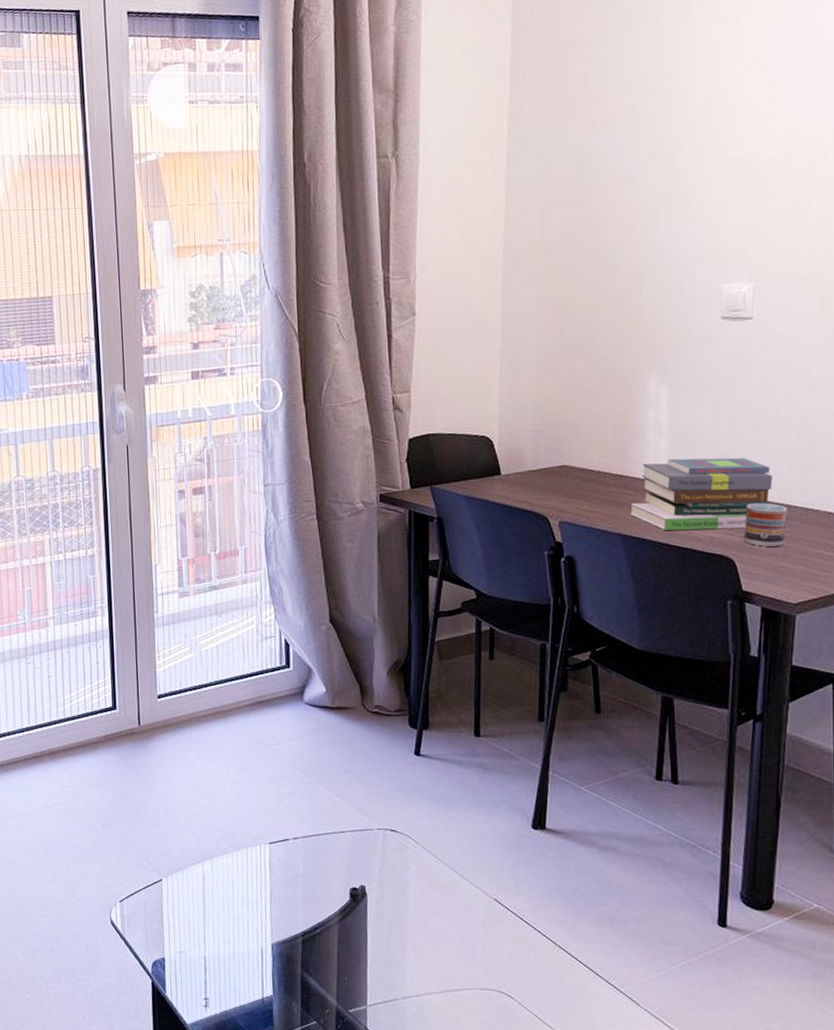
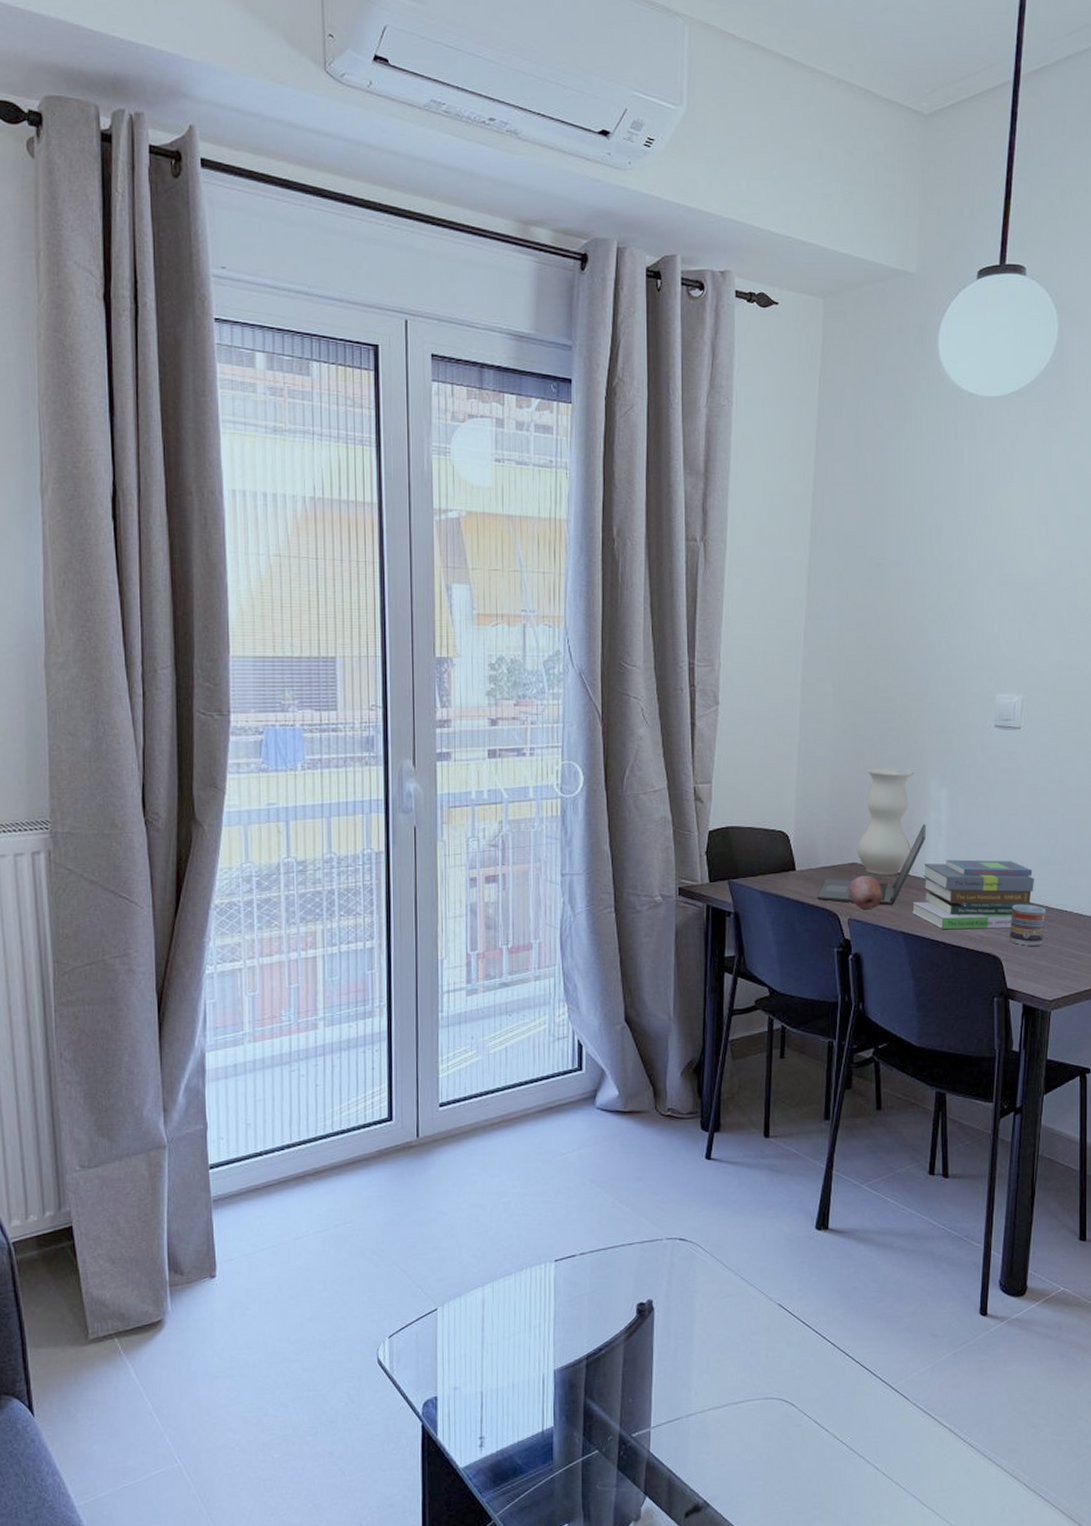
laptop: none [525,423,645,508] -> present [817,824,927,906]
fruit: none [559,477,597,513] -> present [849,875,883,910]
vase: none [566,368,629,478] -> present [856,768,914,876]

